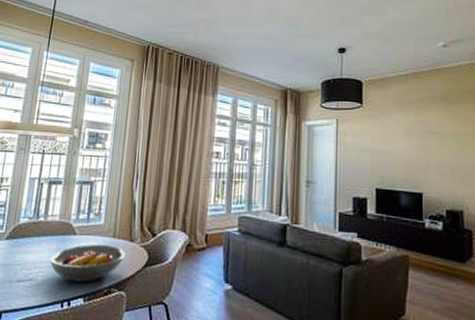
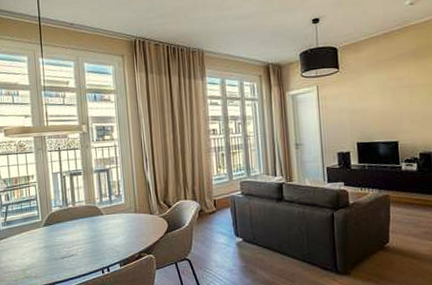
fruit bowl: present [49,244,127,283] -> none [84,219,149,253]

